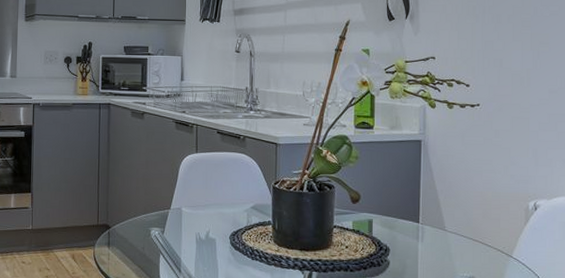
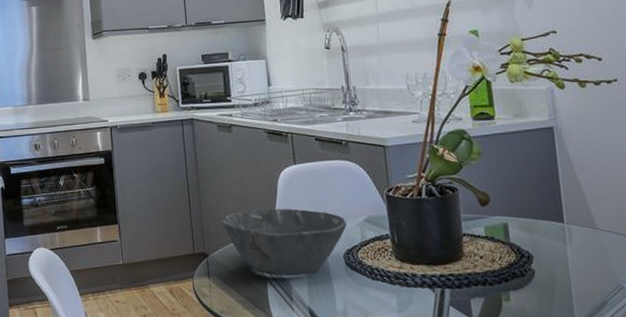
bowl: none [125,189,235,252] -> present [221,208,347,276]

